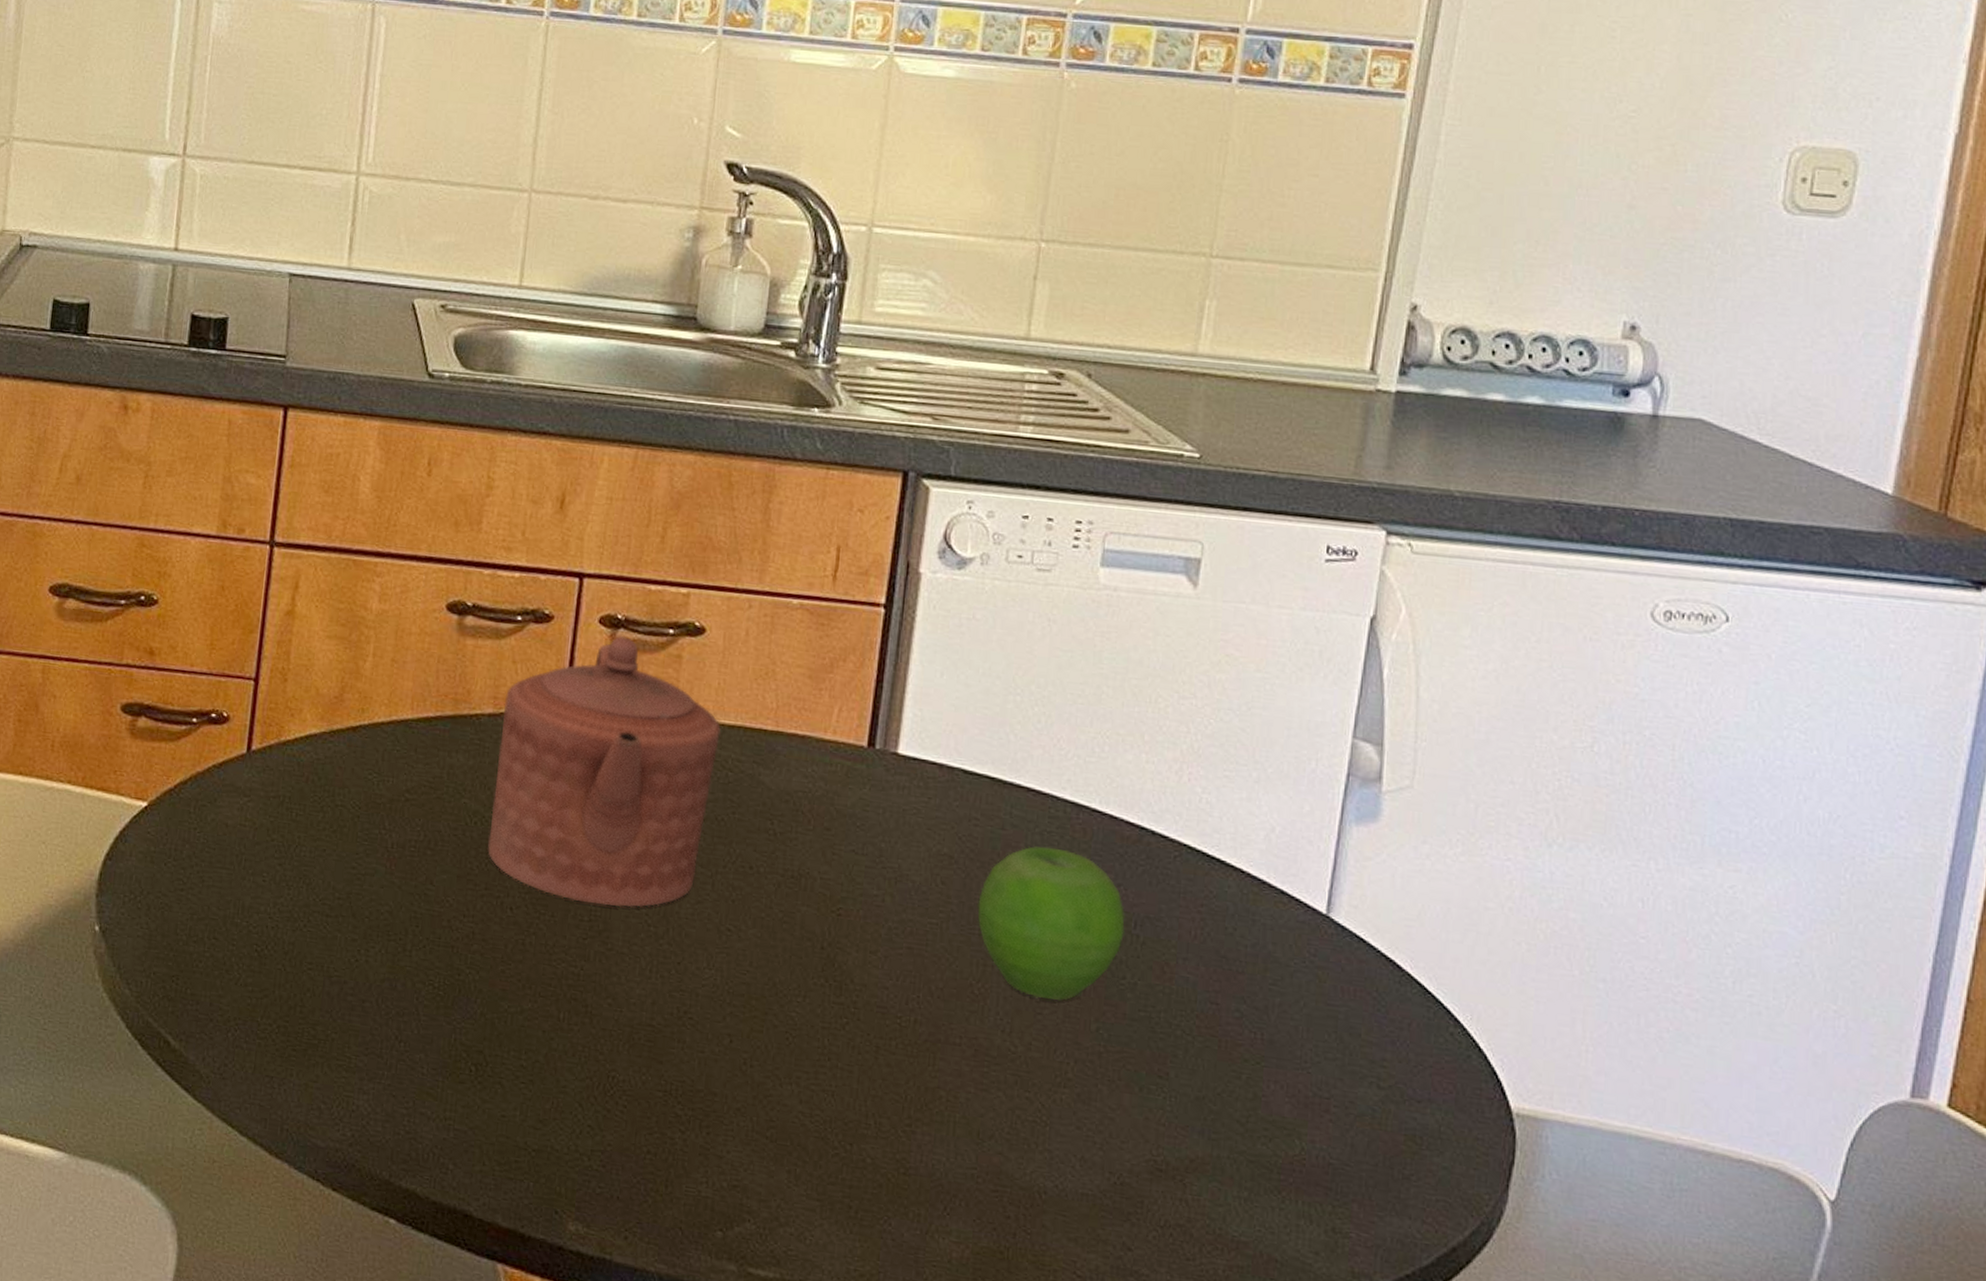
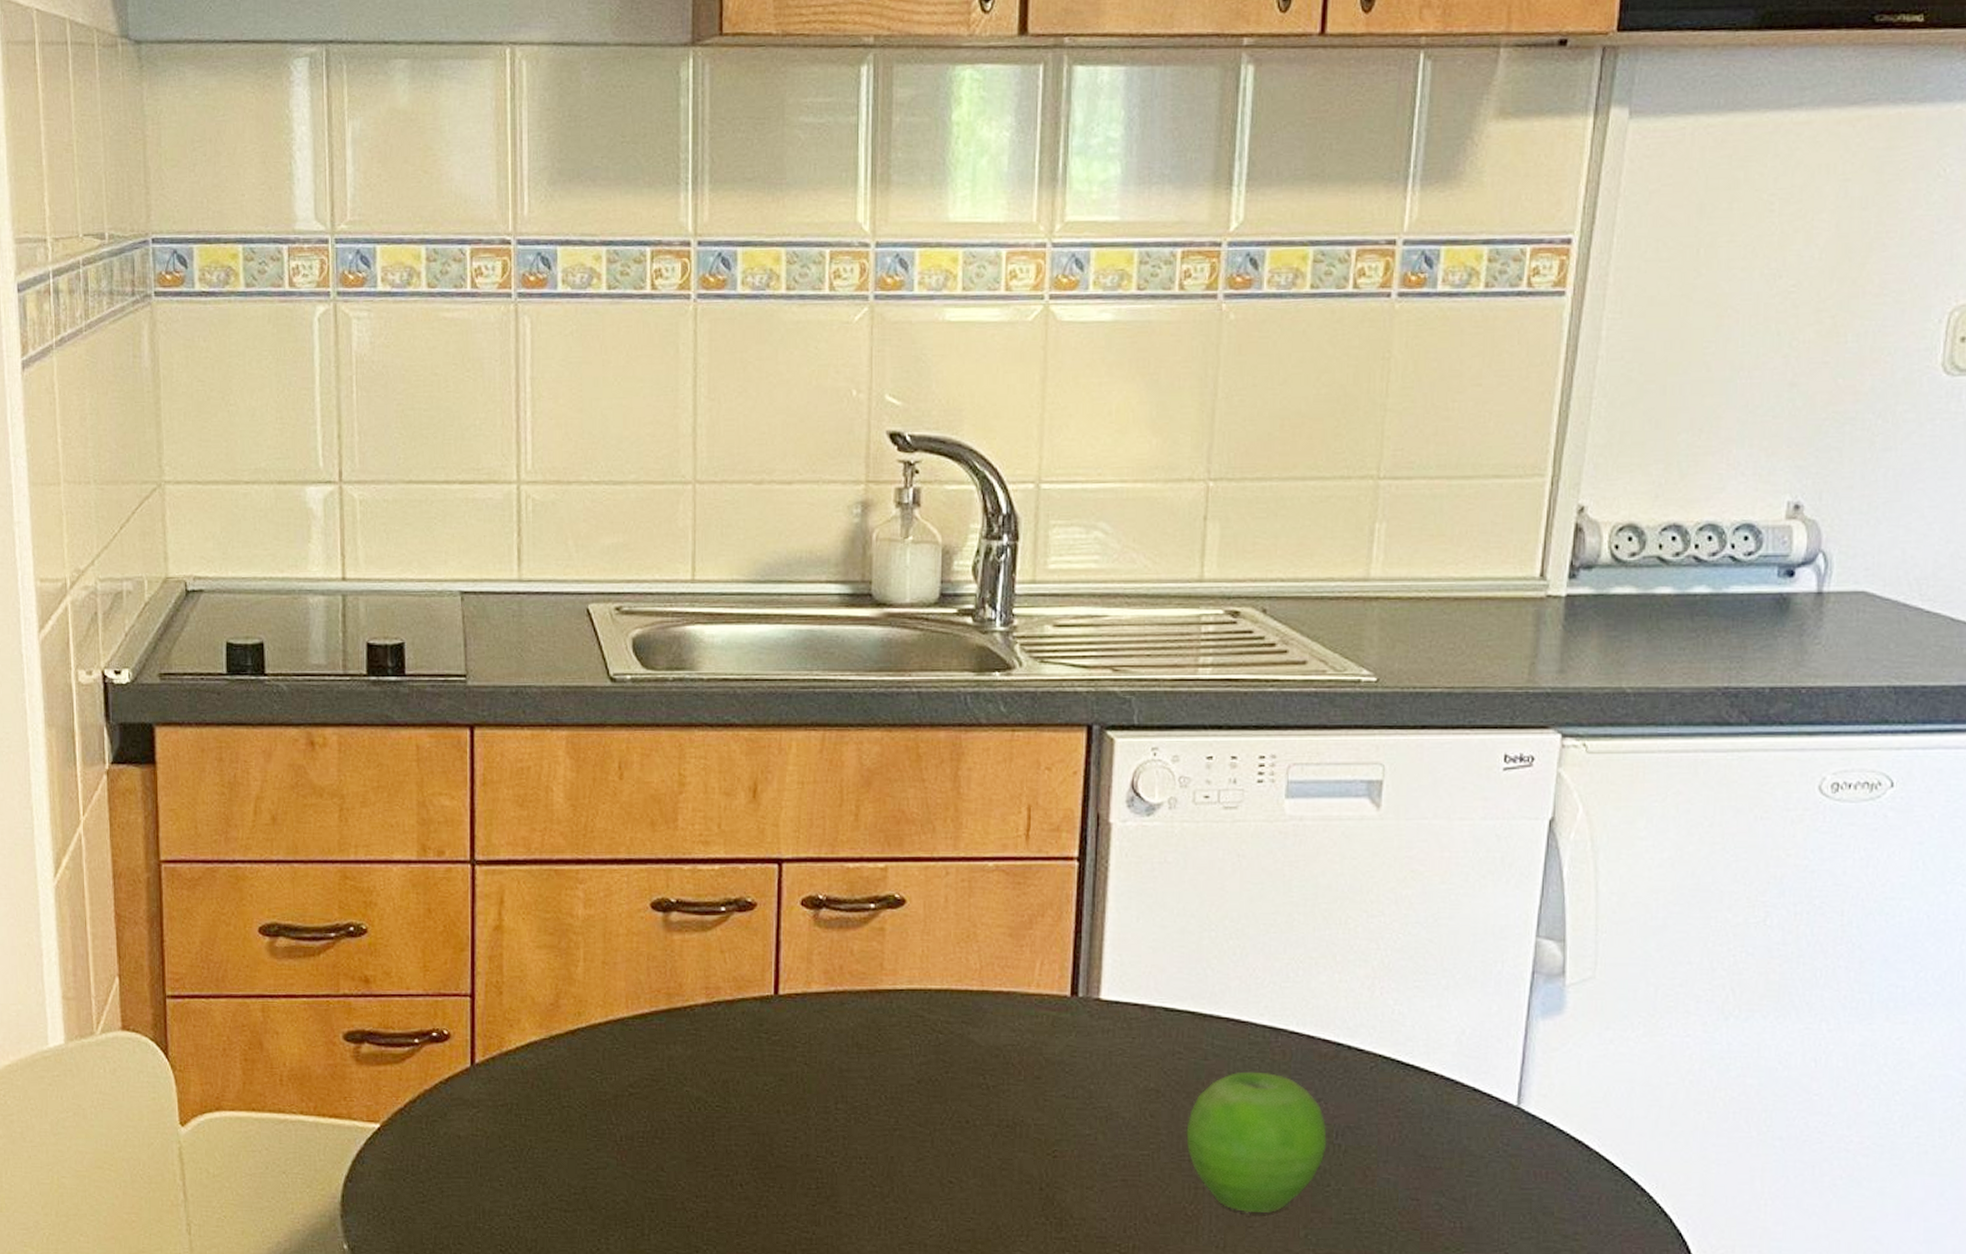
teapot: present [488,635,721,907] -> none [713,915,929,1173]

